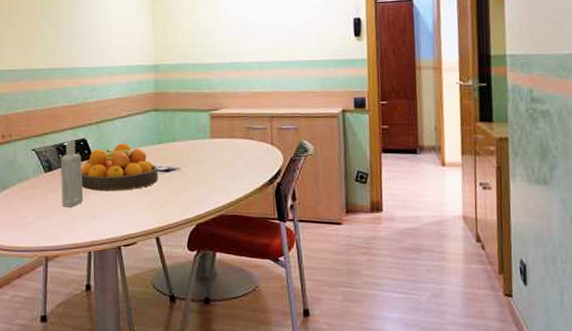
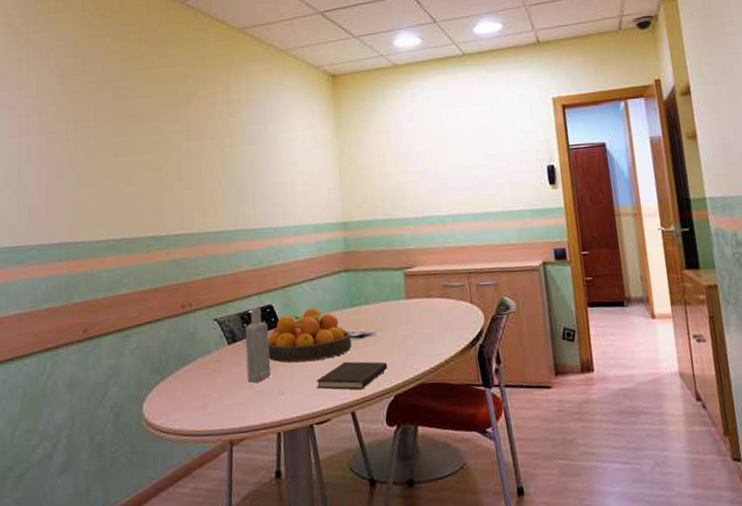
hardcover book: none [124,192,191,218] -> present [316,361,388,390]

